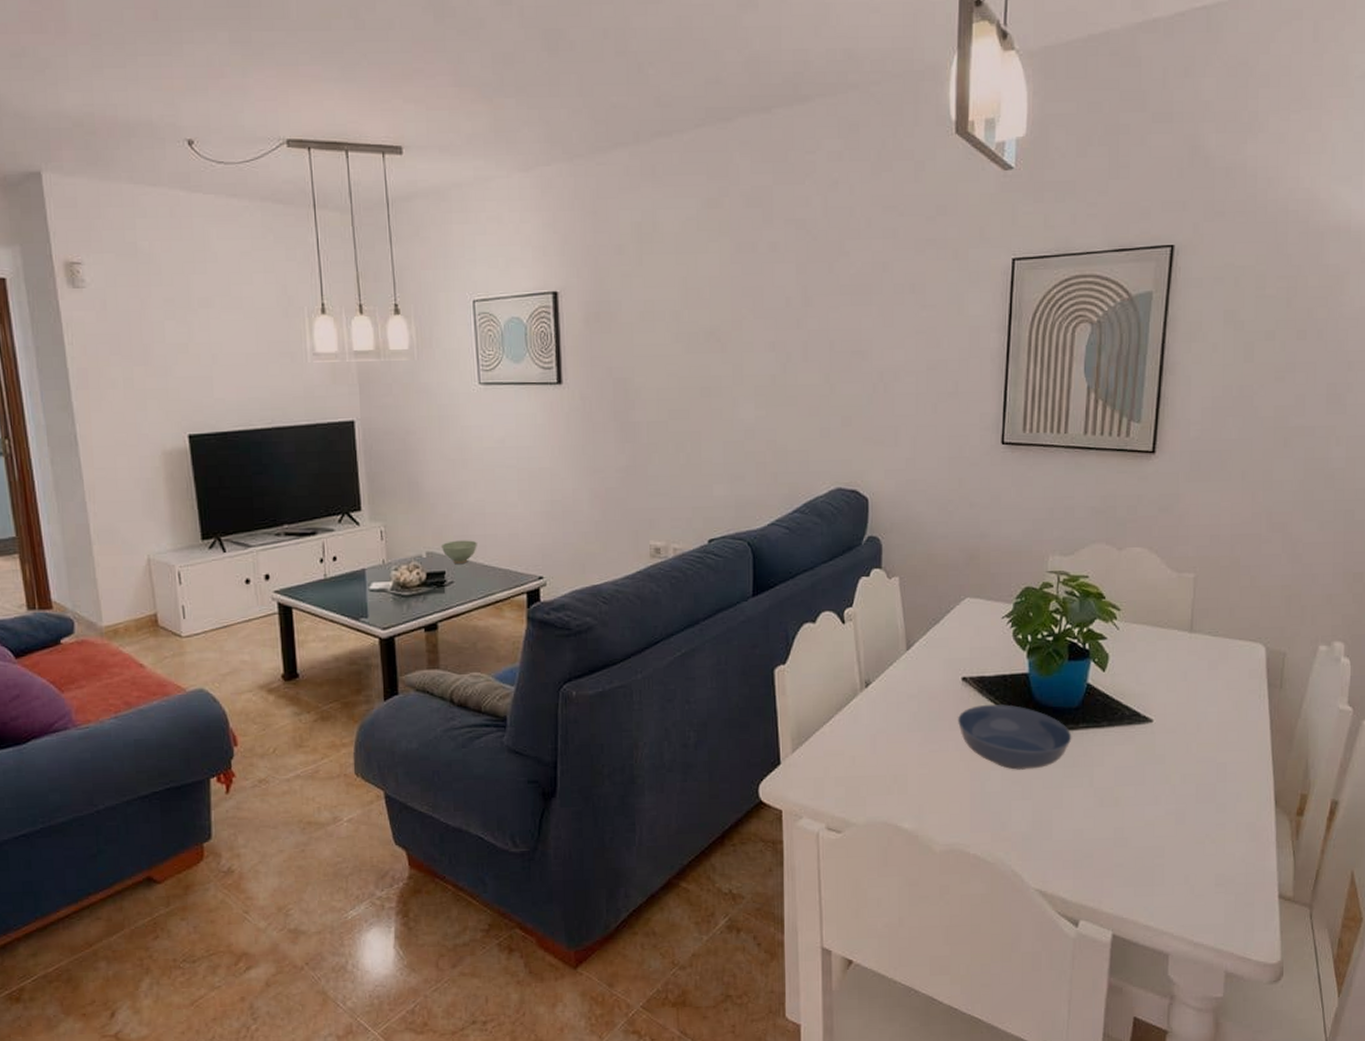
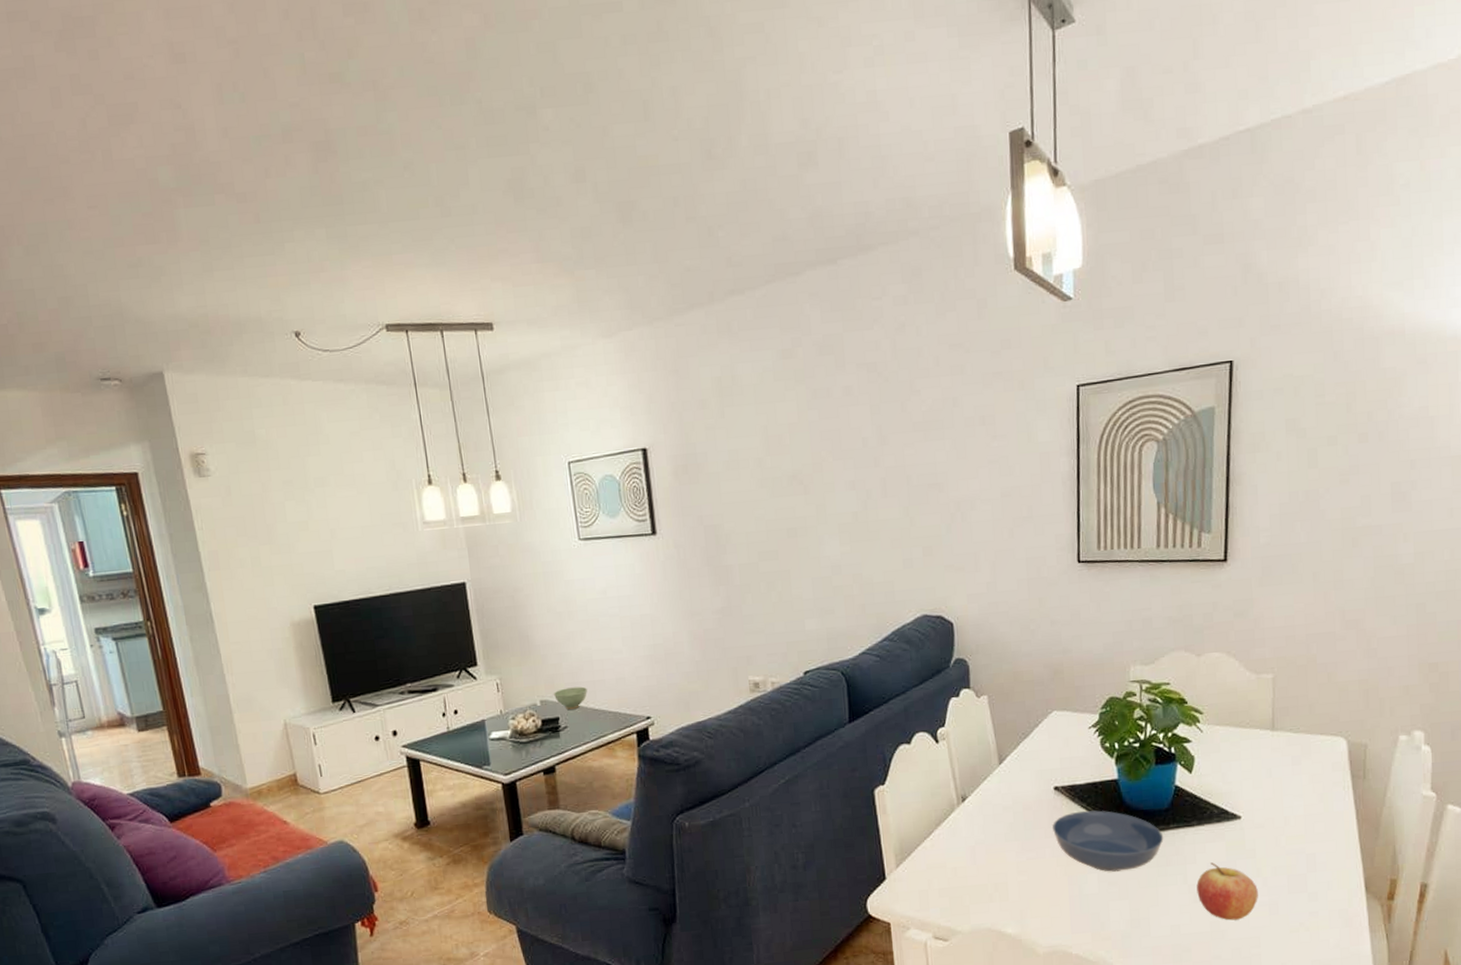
fruit: none [1103,766,1165,828] -> present [1196,862,1258,921]

